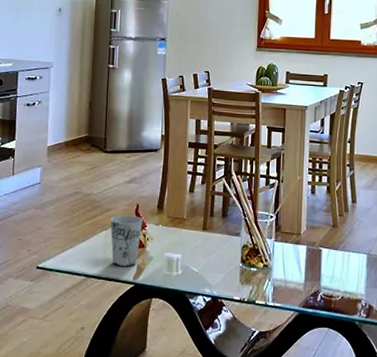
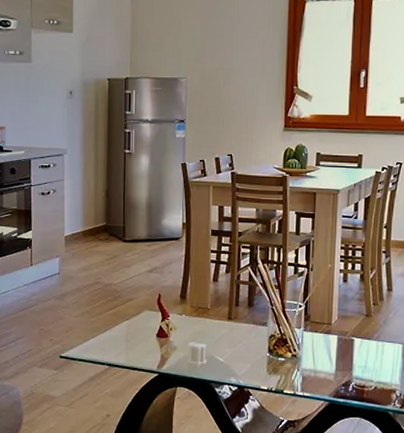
cup: present [110,214,143,267] -> none [132,304,166,357]

